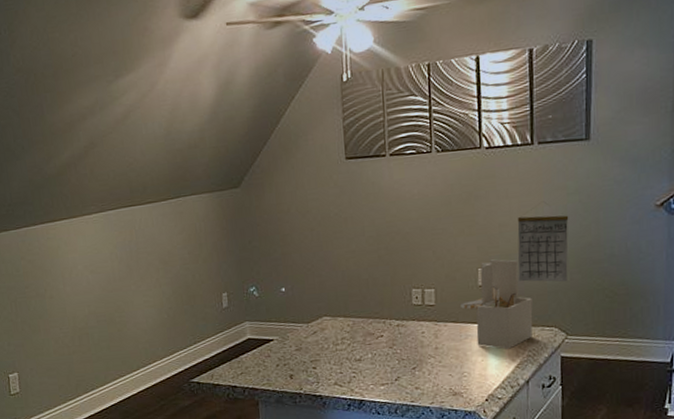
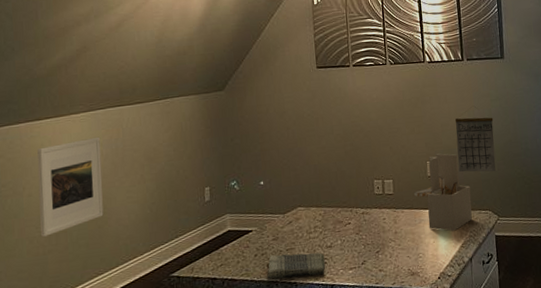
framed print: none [55,238,122,338] -> present [37,136,104,237]
dish towel: none [290,365,354,391] -> present [267,252,325,279]

